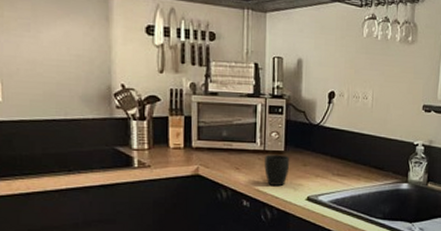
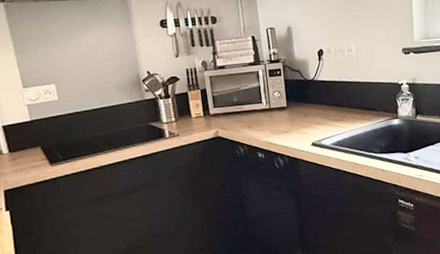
mug: present [264,154,290,186] -> none [271,109,293,137]

